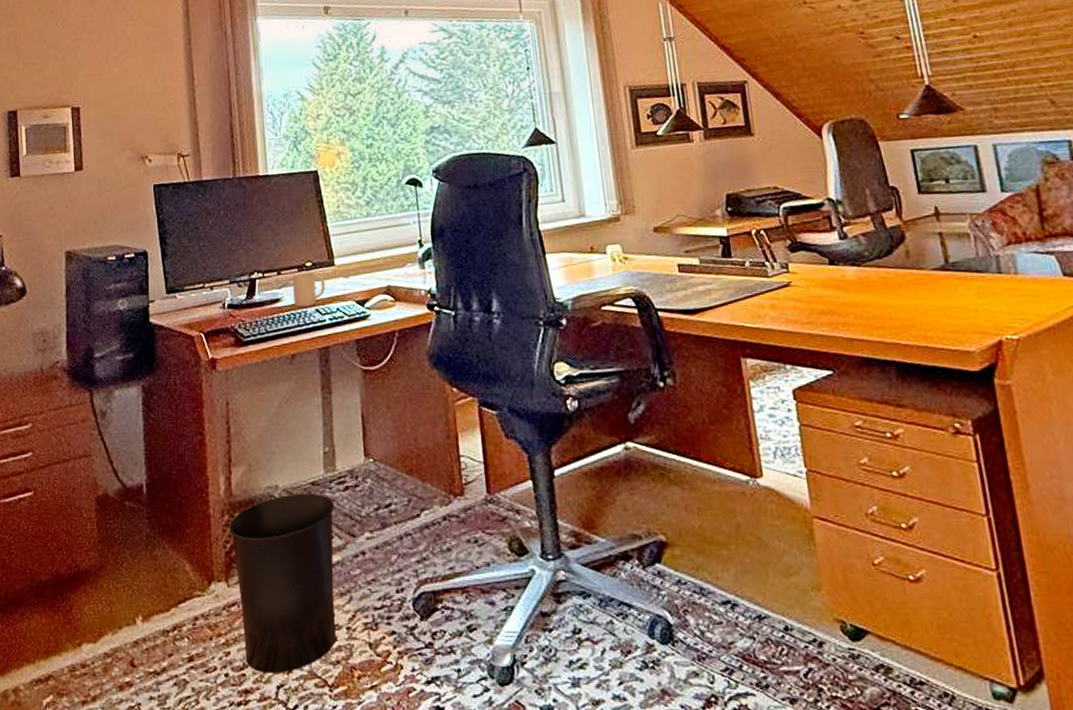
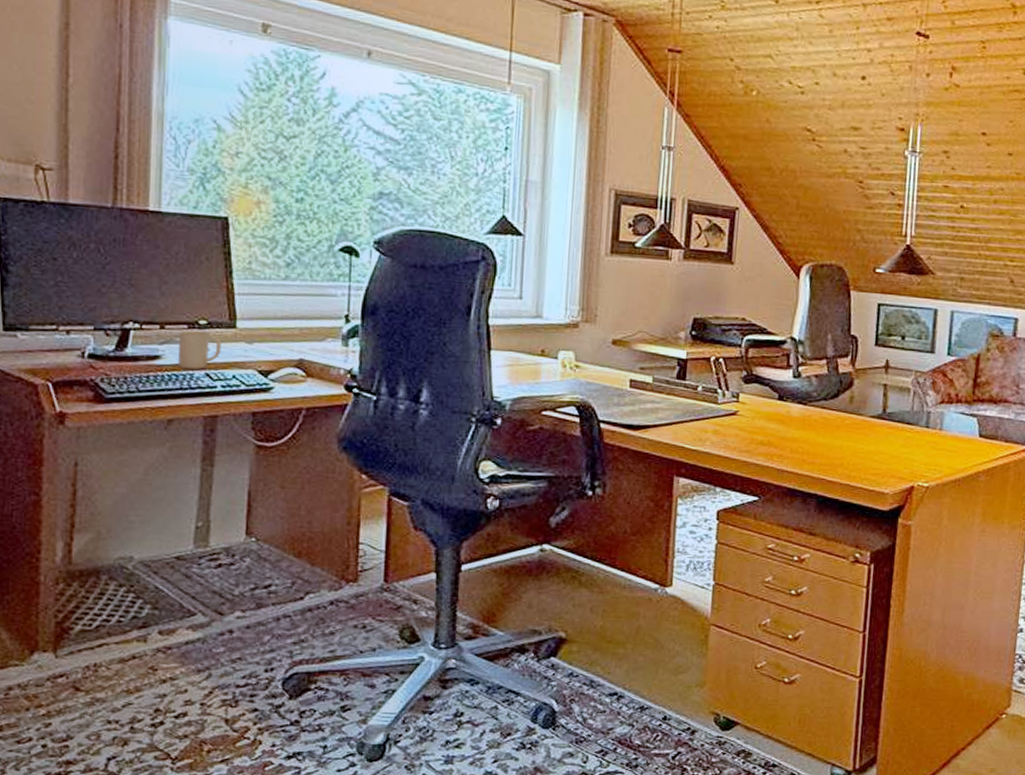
waste bin: present [228,493,336,673] -> none [63,567,203,746]

